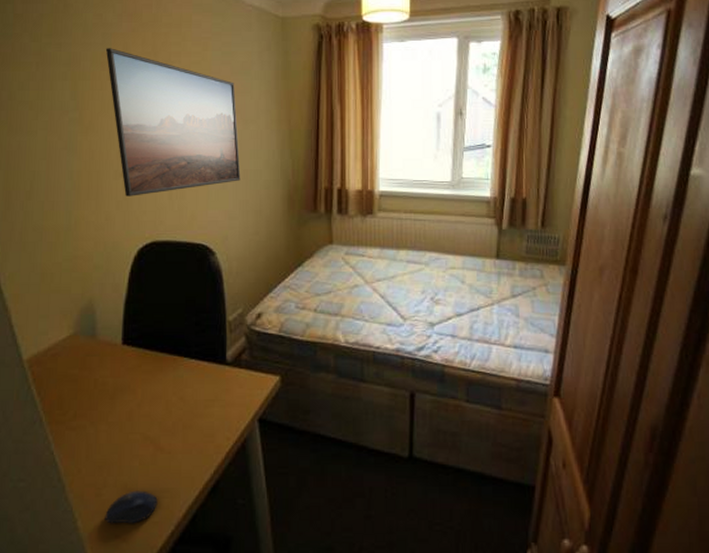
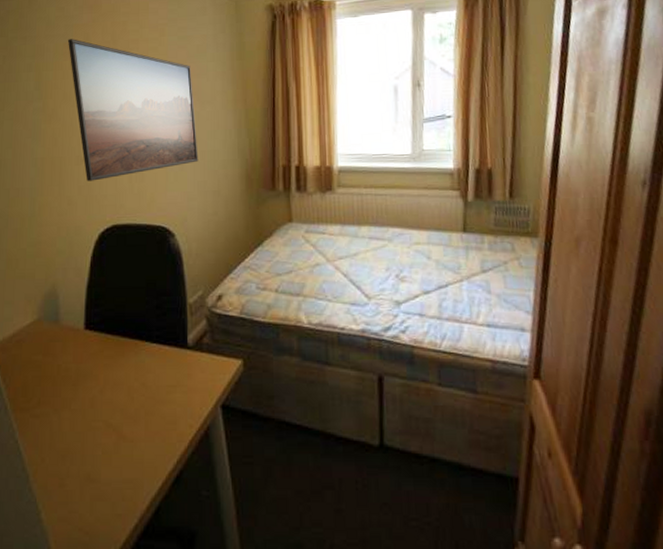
computer mouse: present [105,490,158,524] -> none [68,481,121,517]

